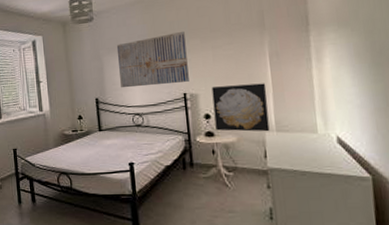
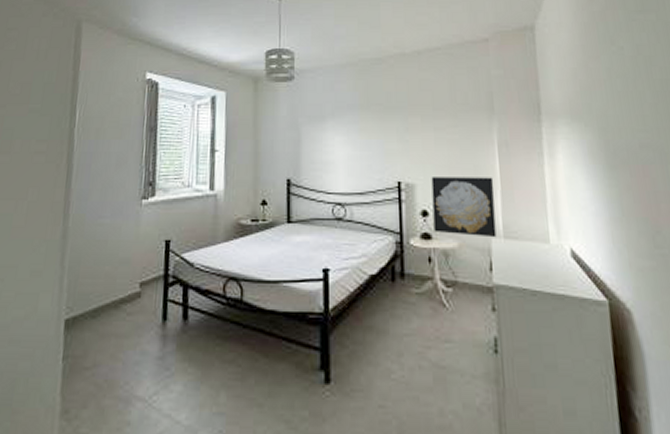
wall art: present [116,31,189,88] -> none [319,105,405,169]

